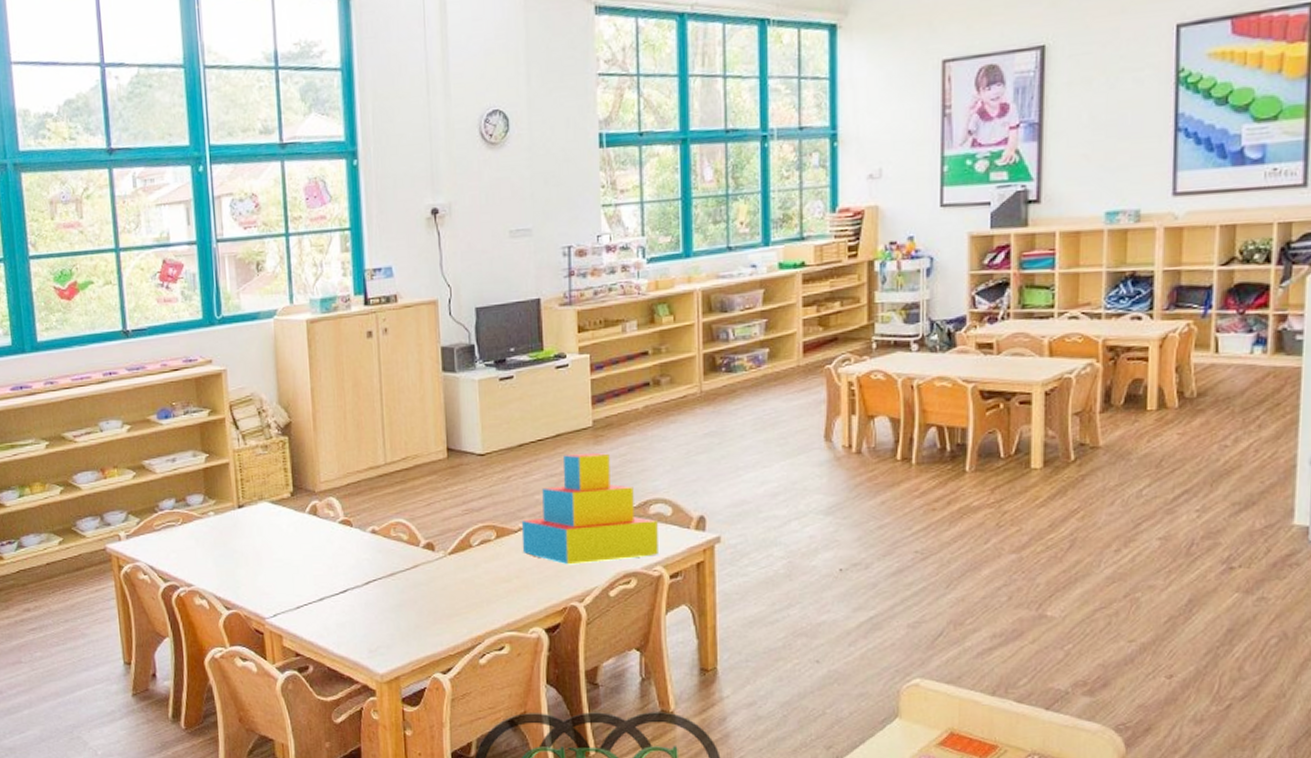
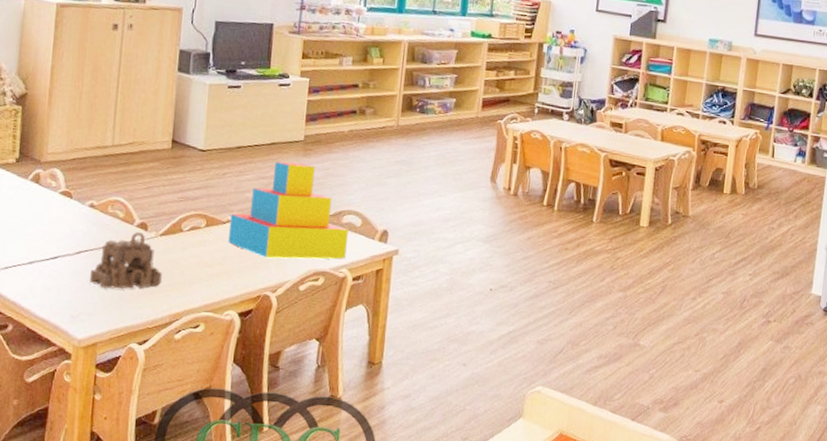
wooden puzzle: none [382,553,458,617] -> present [90,232,163,289]

